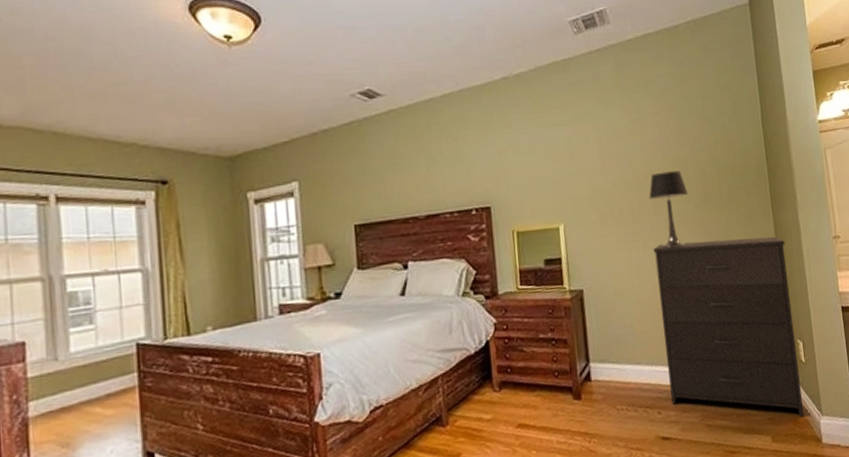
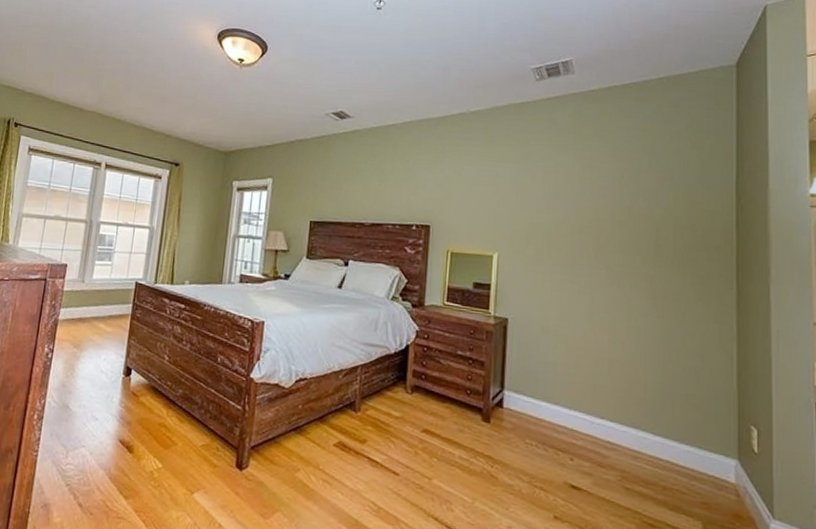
table lamp: present [649,171,688,248] -> none [592,220,636,298]
dresser: present [653,237,805,418] -> none [587,291,750,514]

